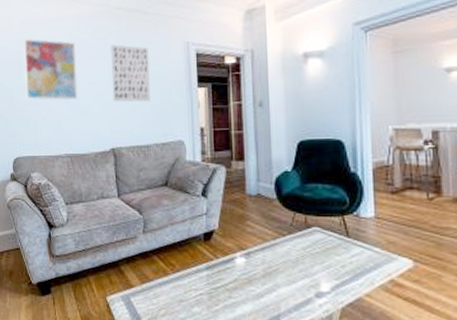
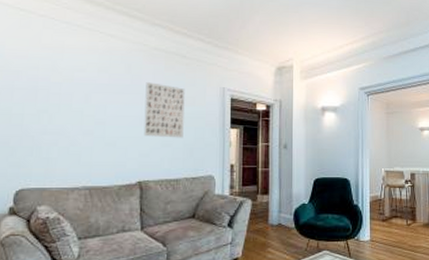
wall art: present [23,38,78,101] -> none [40,64,106,131]

